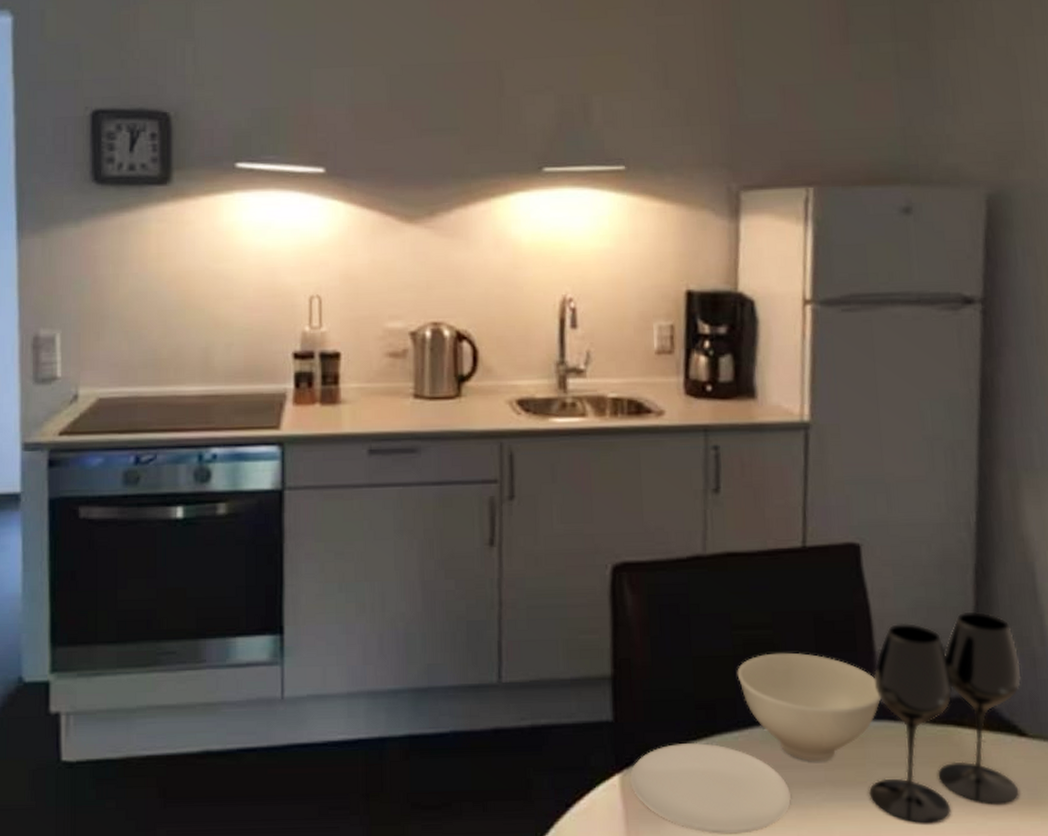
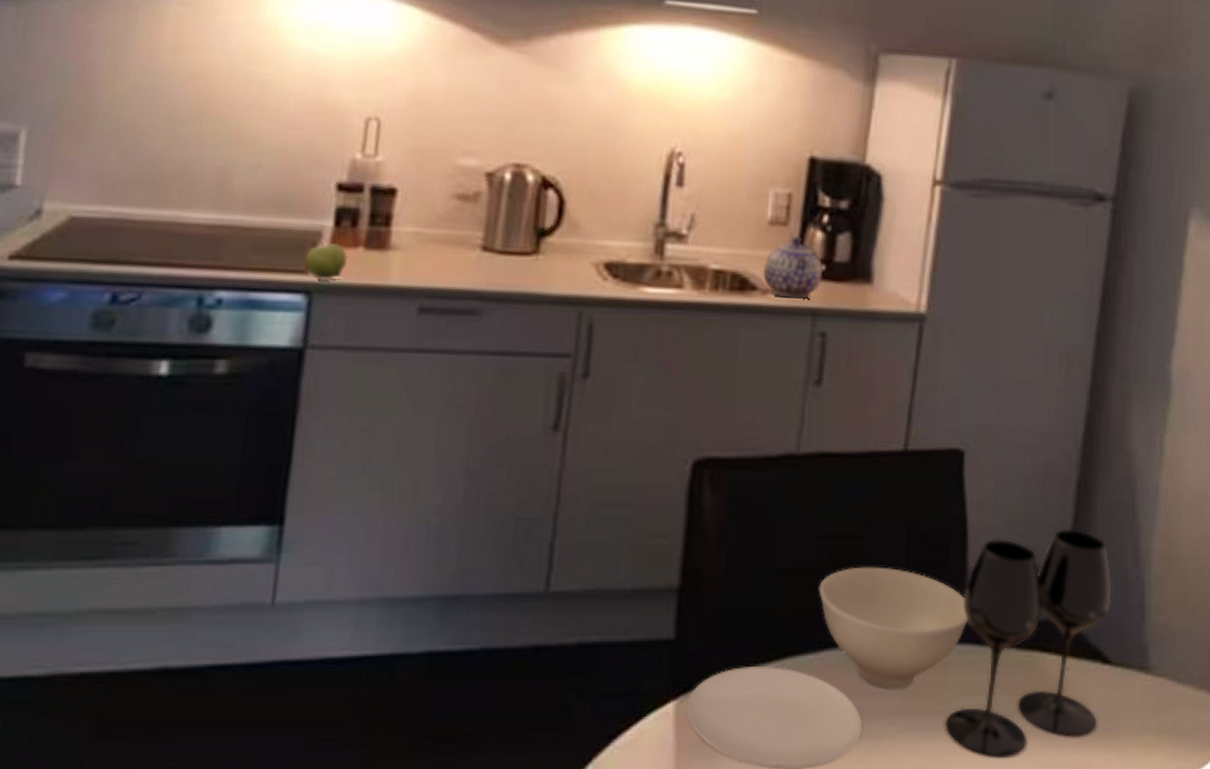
fruit: none [276,402,309,433] -> present [305,242,348,280]
teapot: none [654,362,710,418] -> present [762,236,824,299]

